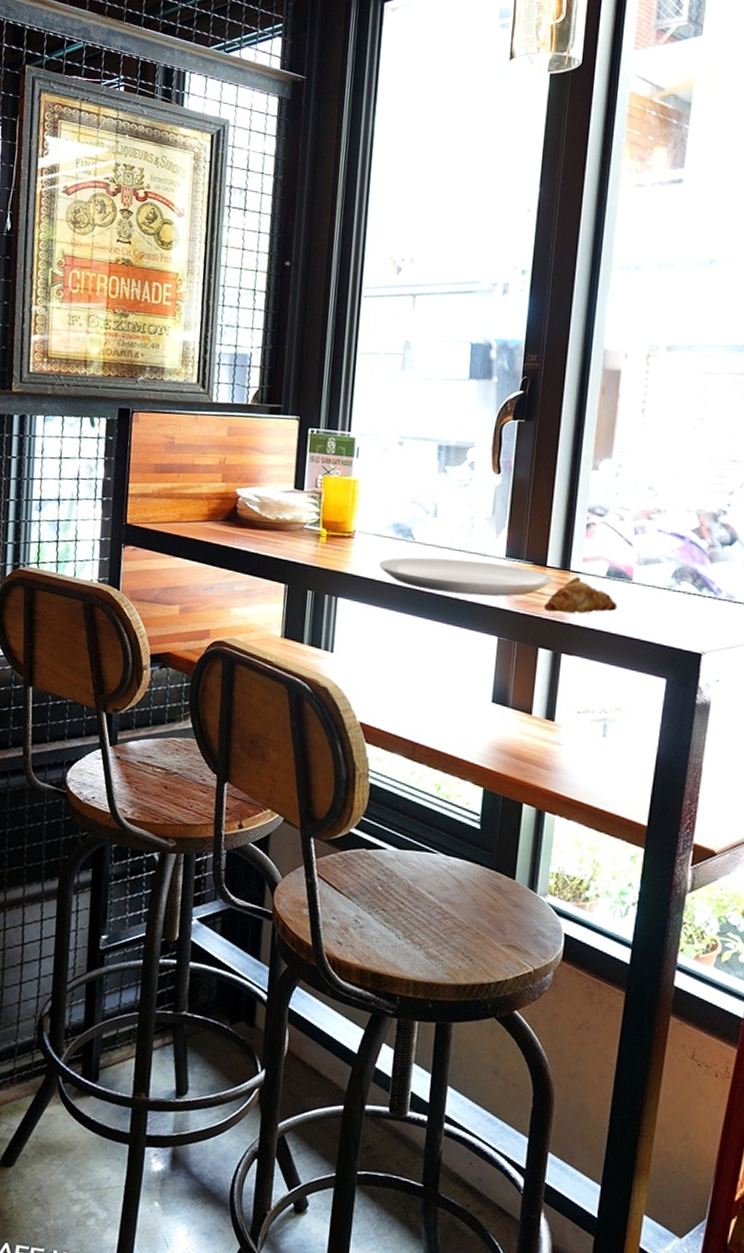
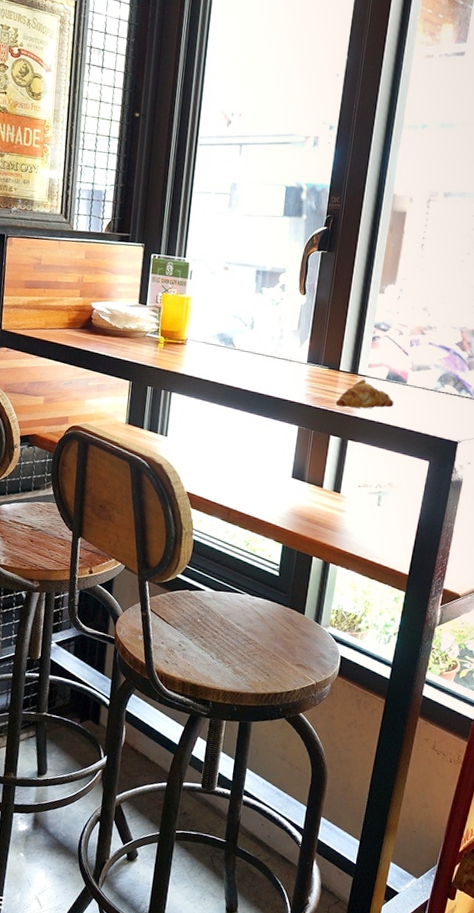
plate: present [379,557,553,597] -> none [205,361,344,394]

